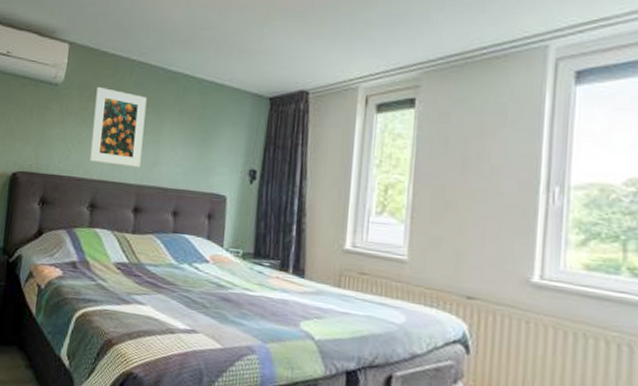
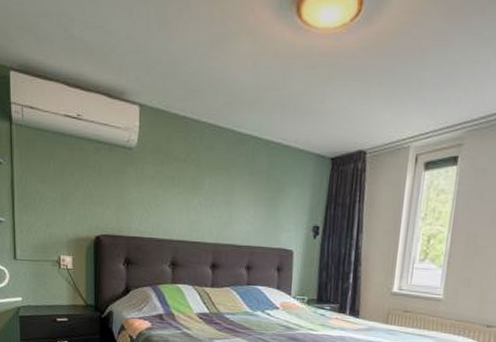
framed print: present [89,86,147,167] -> none [168,149,218,227]

